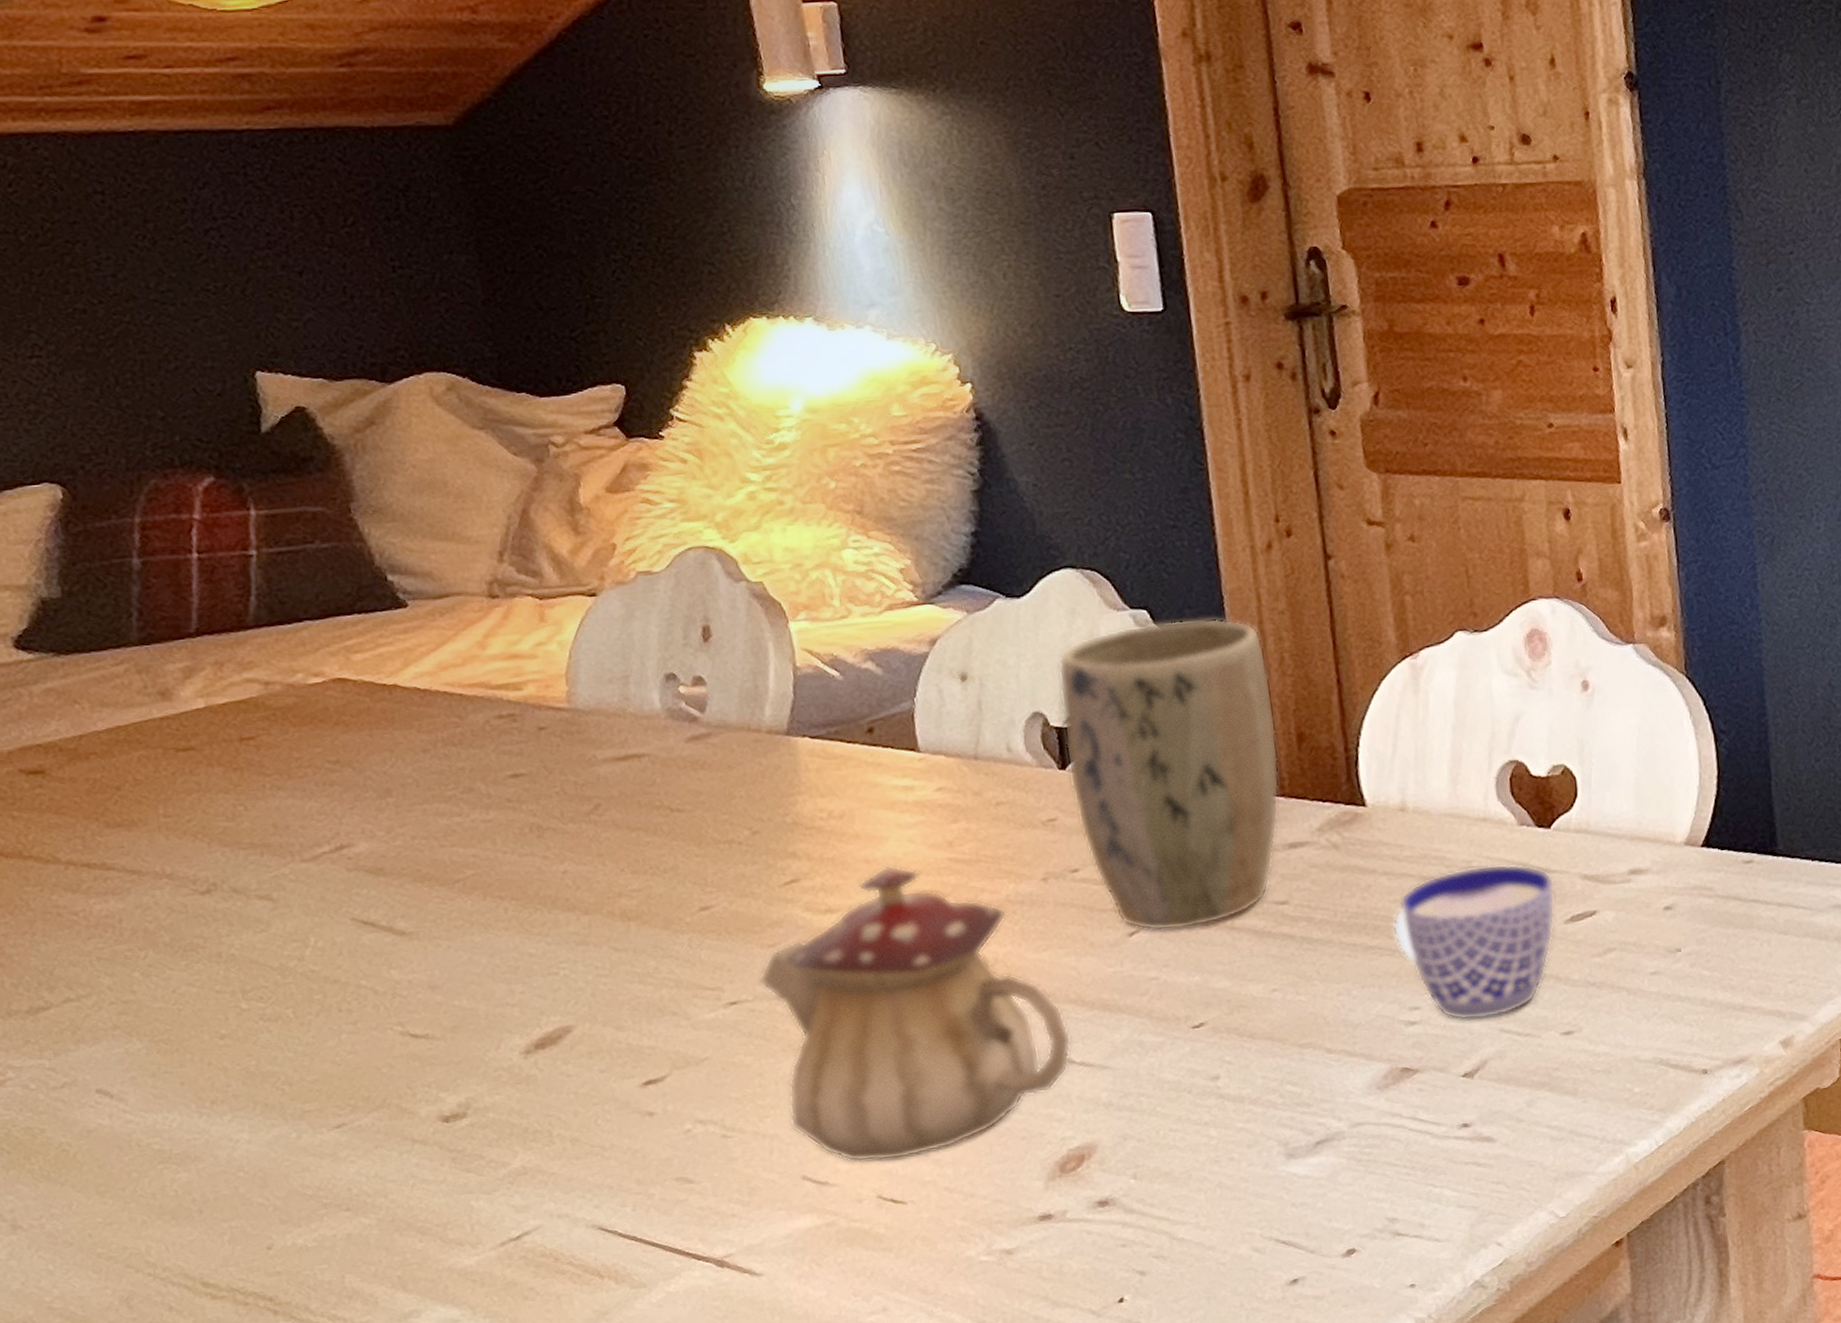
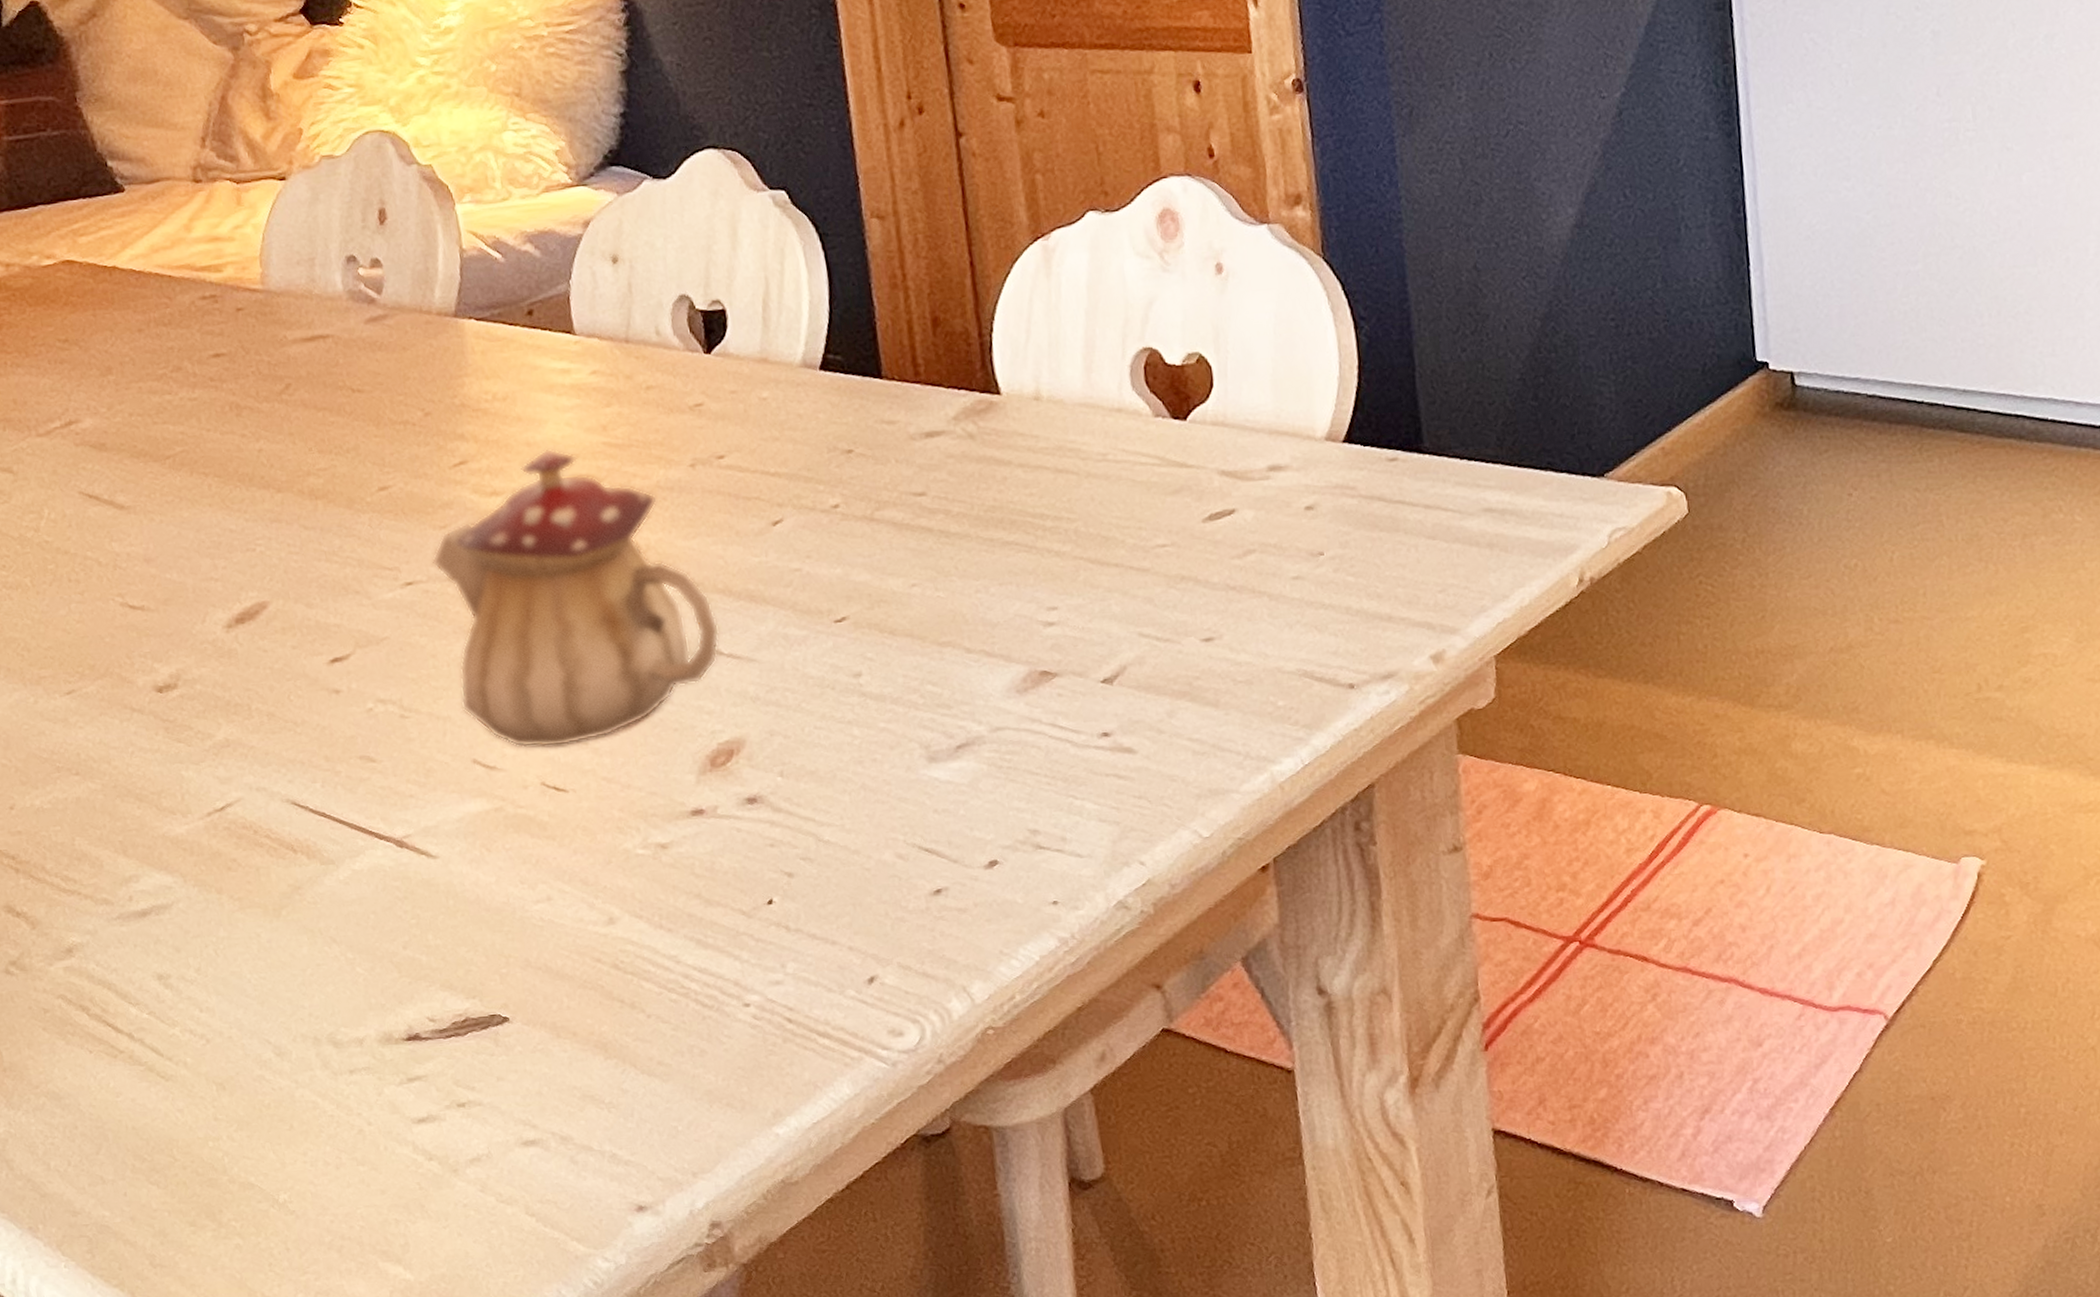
plant pot: present [1058,618,1280,931] -> none [702,198,916,521]
cup: present [1392,863,1556,1021] -> none [1029,457,1193,623]

